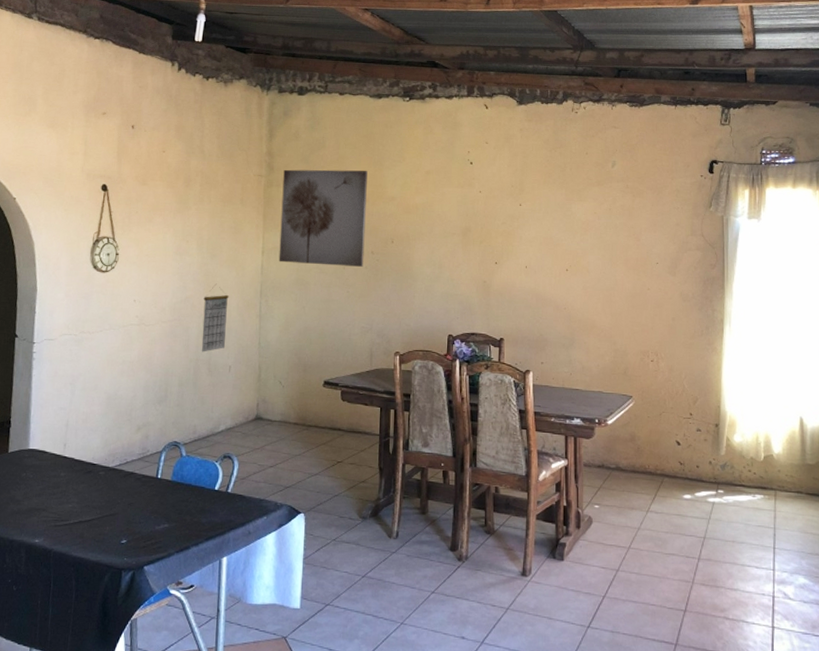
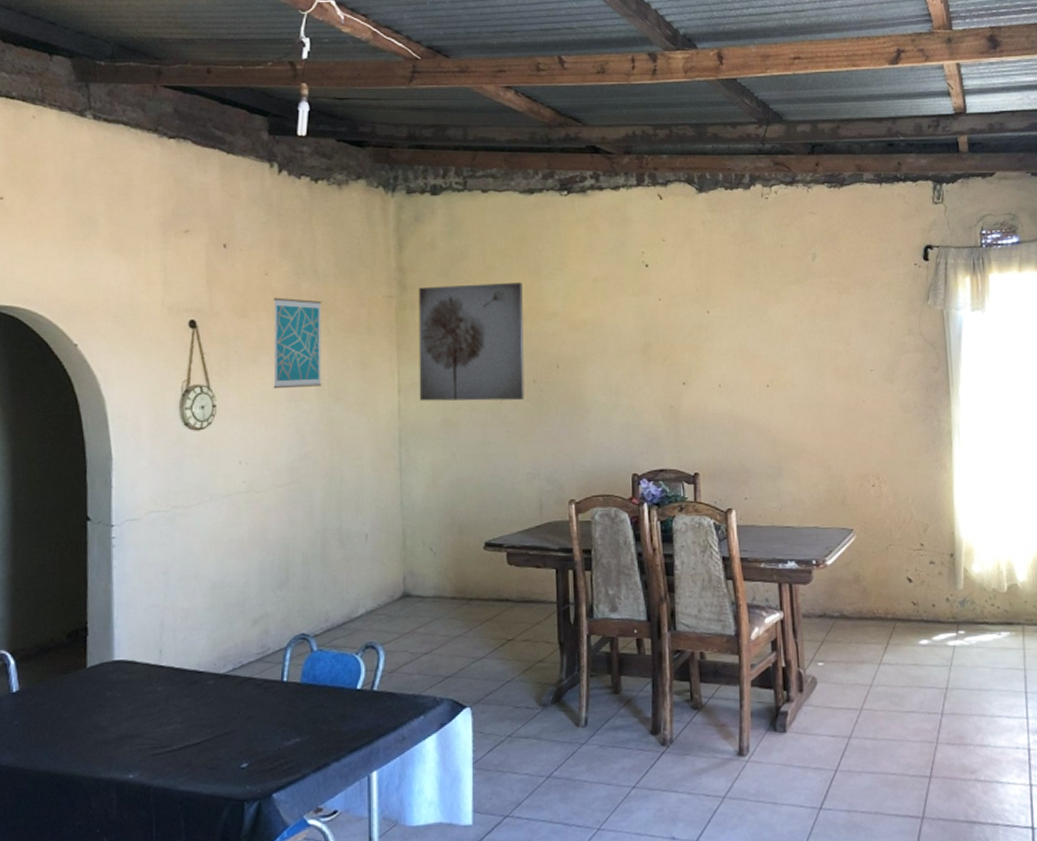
wall art: none [163,170,206,245] -> present [273,297,322,389]
calendar: present [201,283,229,352] -> none [328,433,360,520]

